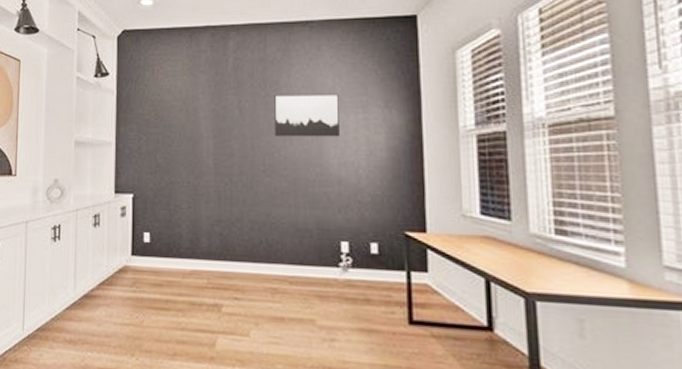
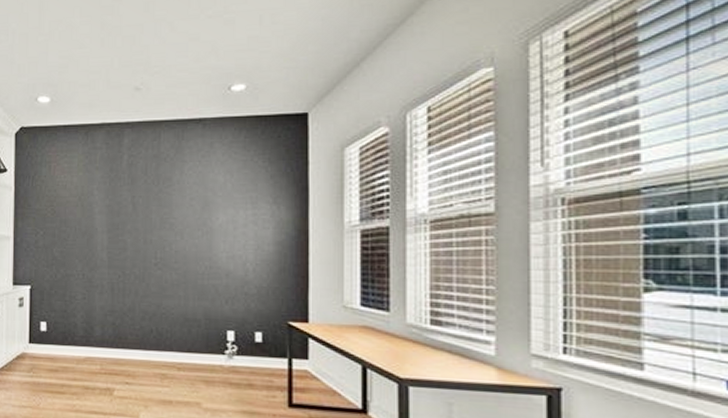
wall art: present [274,93,340,137] -> none [166,190,229,232]

